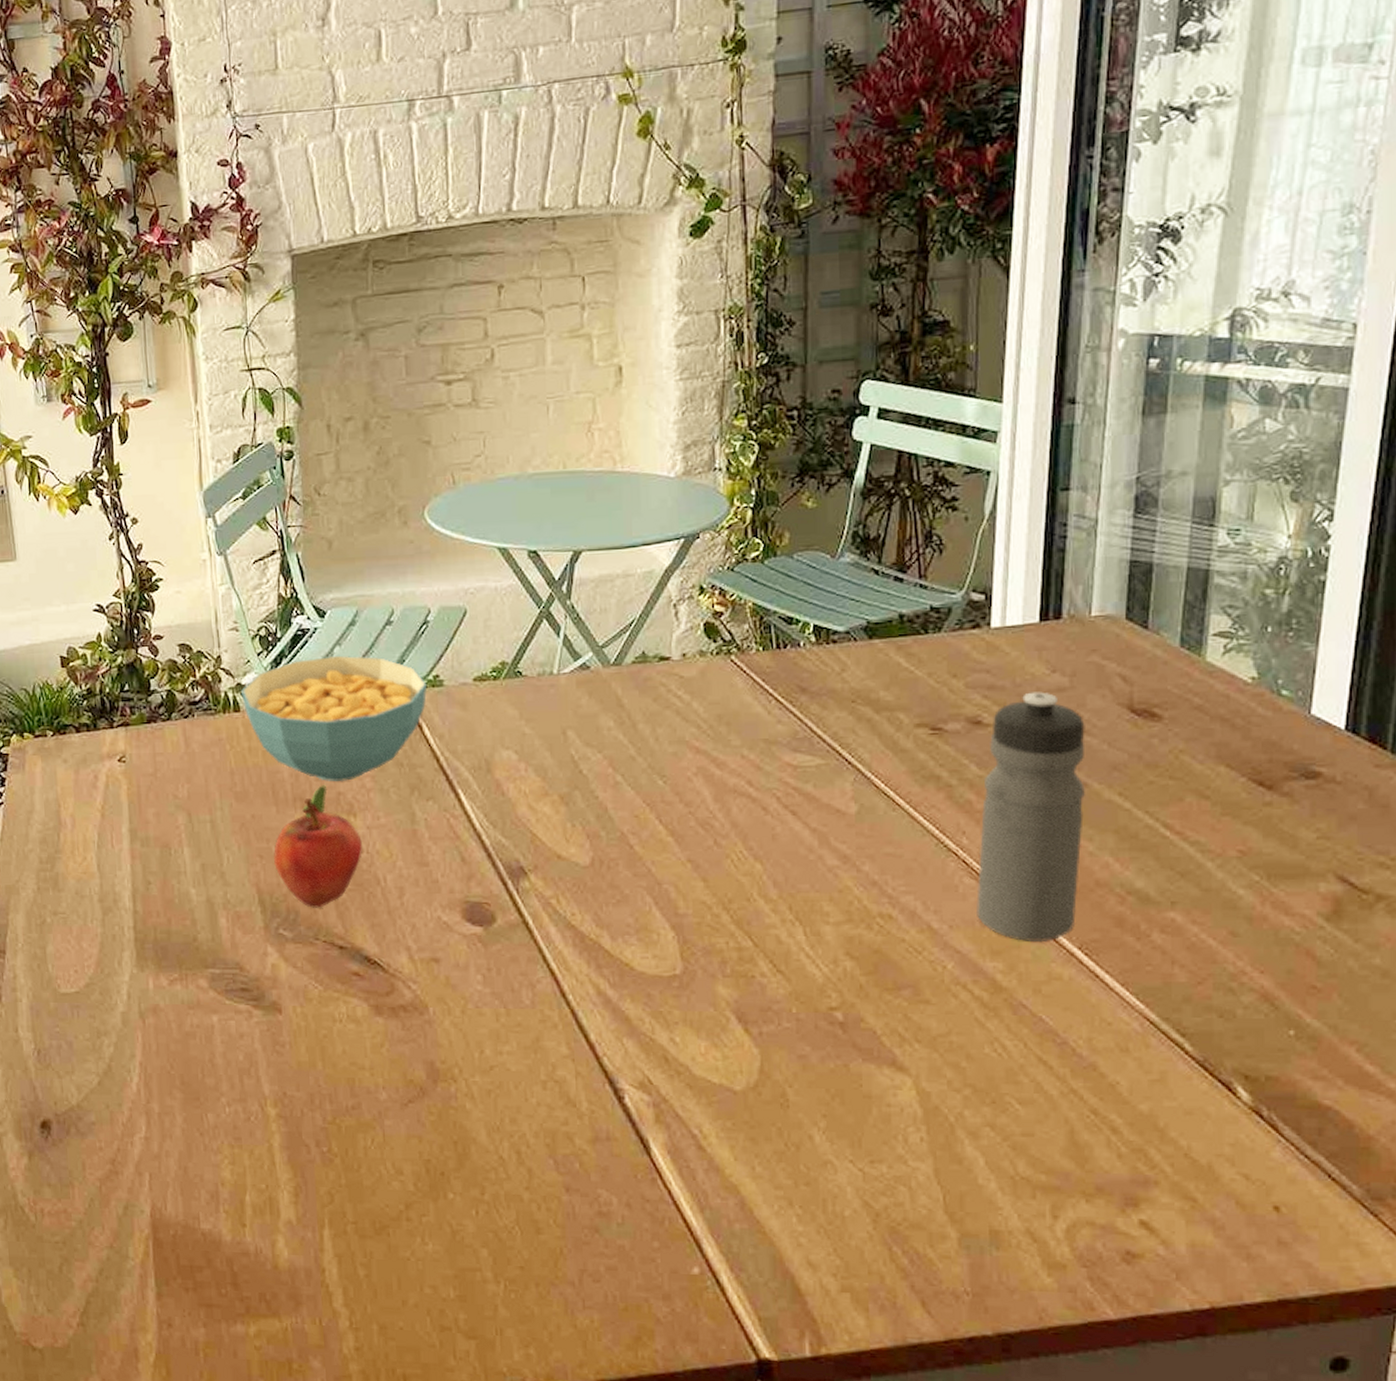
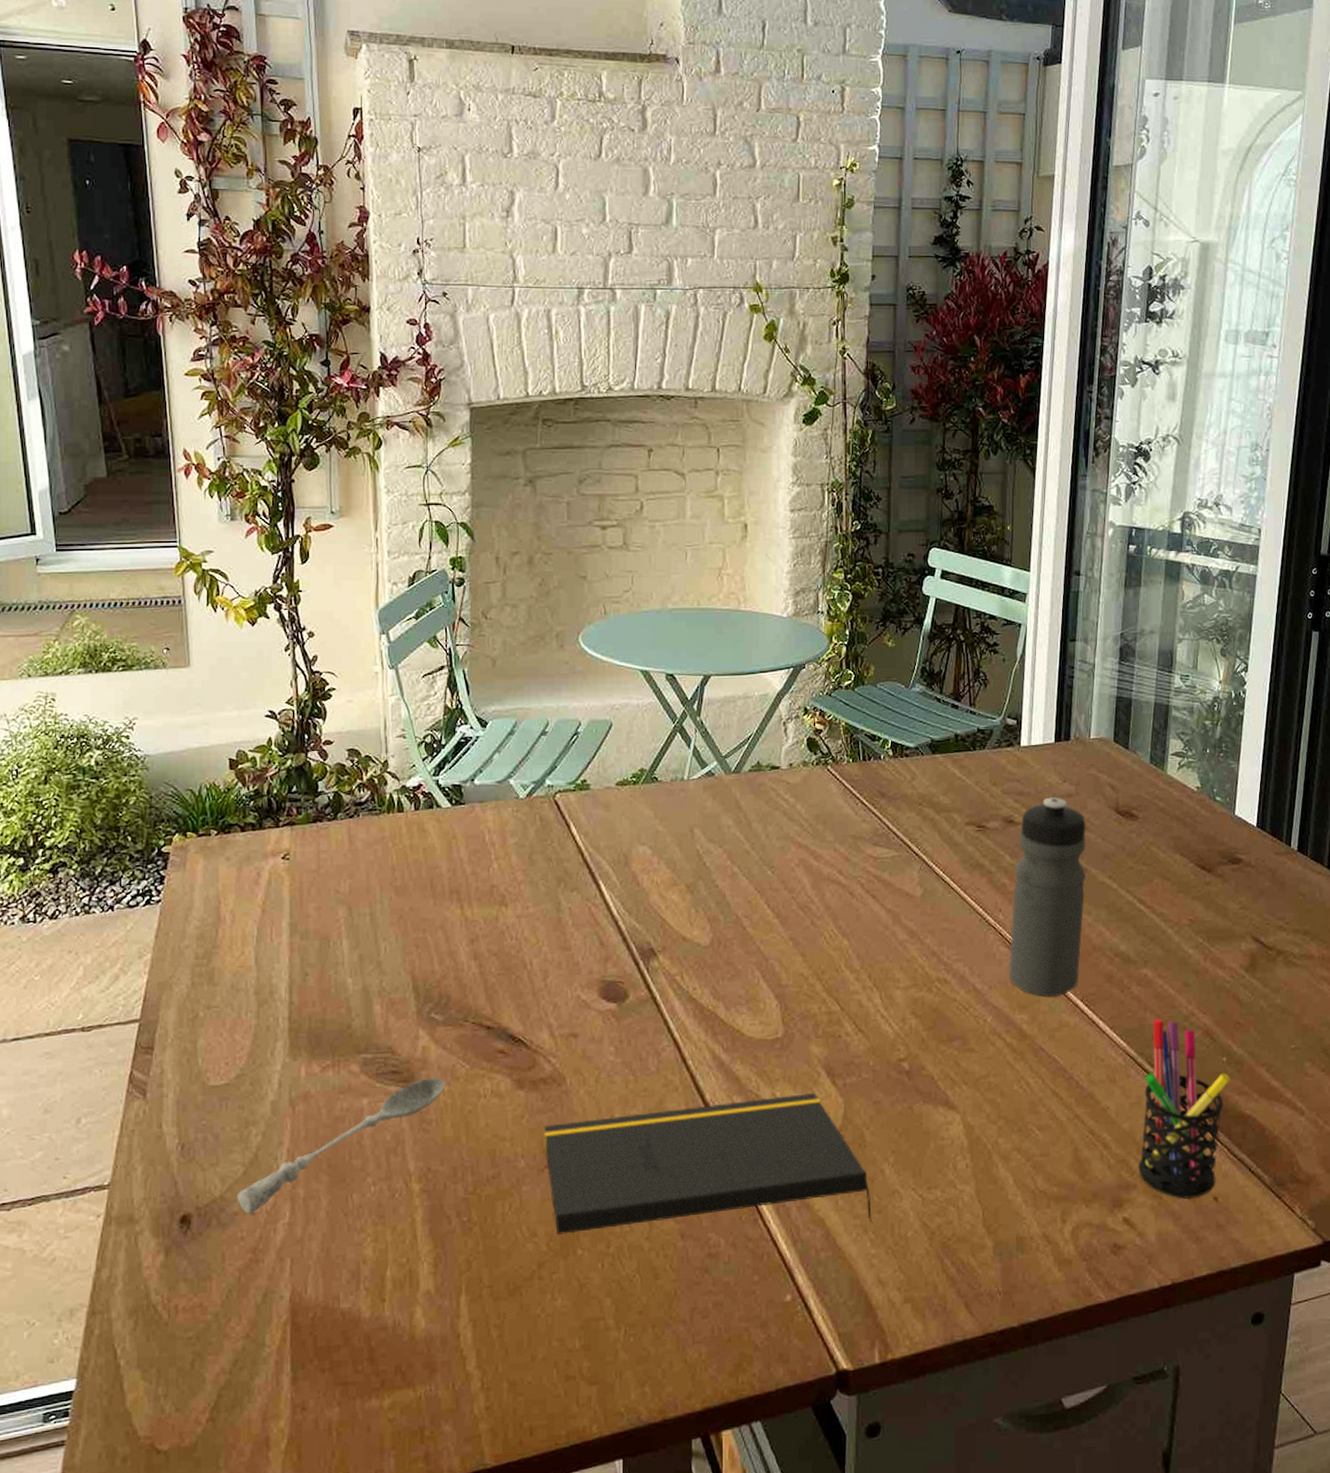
soupspoon: none [93,997,297,1126] -> present [237,1077,444,1215]
cereal bowl: present [241,655,427,781] -> none [406,761,576,875]
fruit: present [274,785,363,908] -> none [429,879,513,992]
notepad: none [406,1039,800,1199] -> present [544,1092,873,1234]
pen holder: none [1161,976,1301,1205] -> present [1138,1019,1231,1199]

